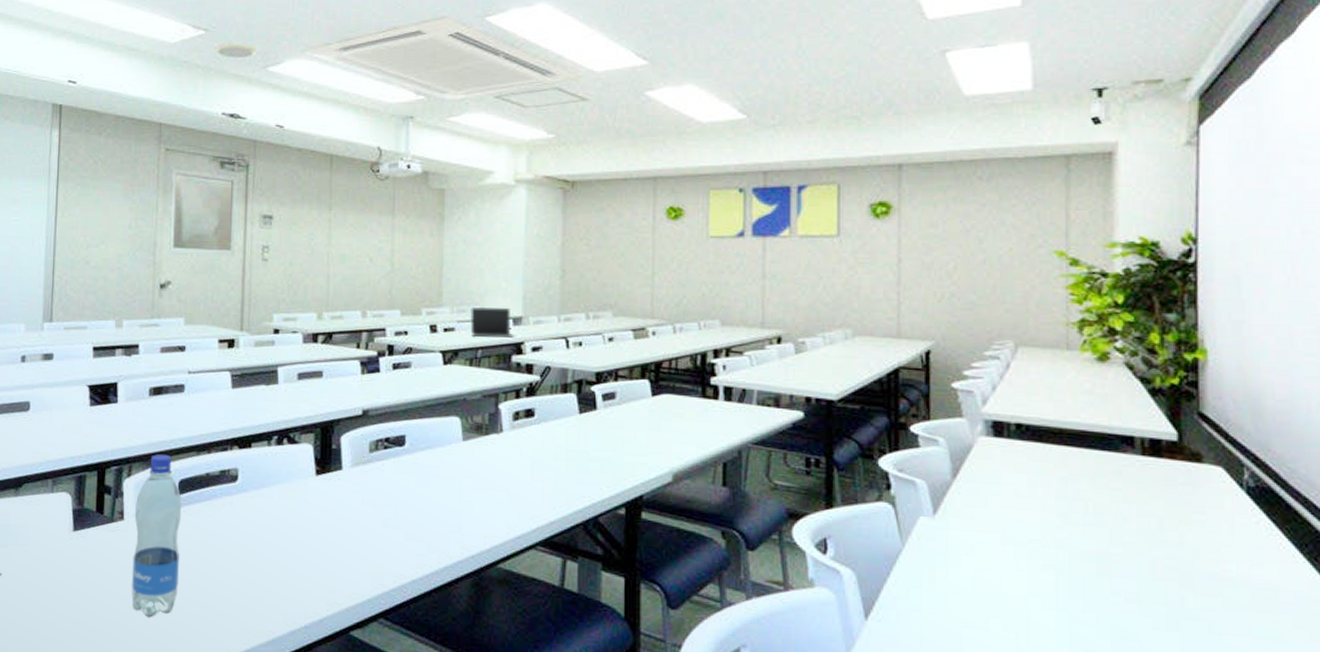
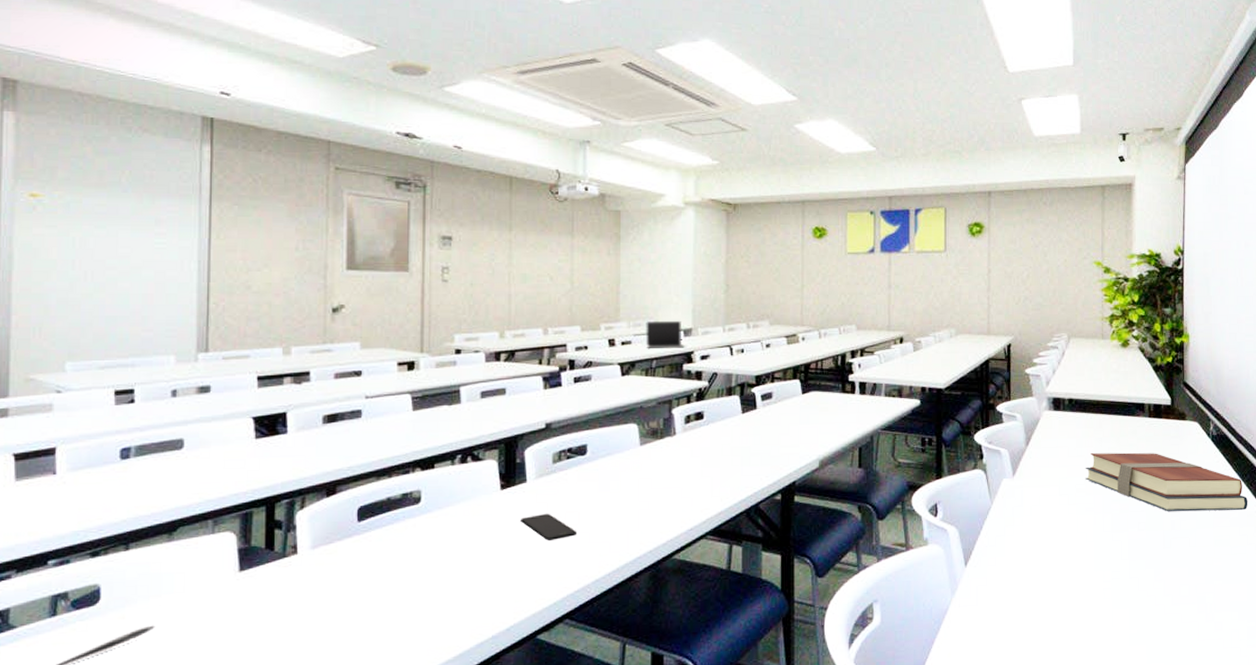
bottle: present [131,454,182,618] -> none [308,483,362,650]
smartphone: none [335,503,393,534] -> present [521,513,576,542]
books: none [1041,495,1312,594] -> present [1085,452,1248,512]

